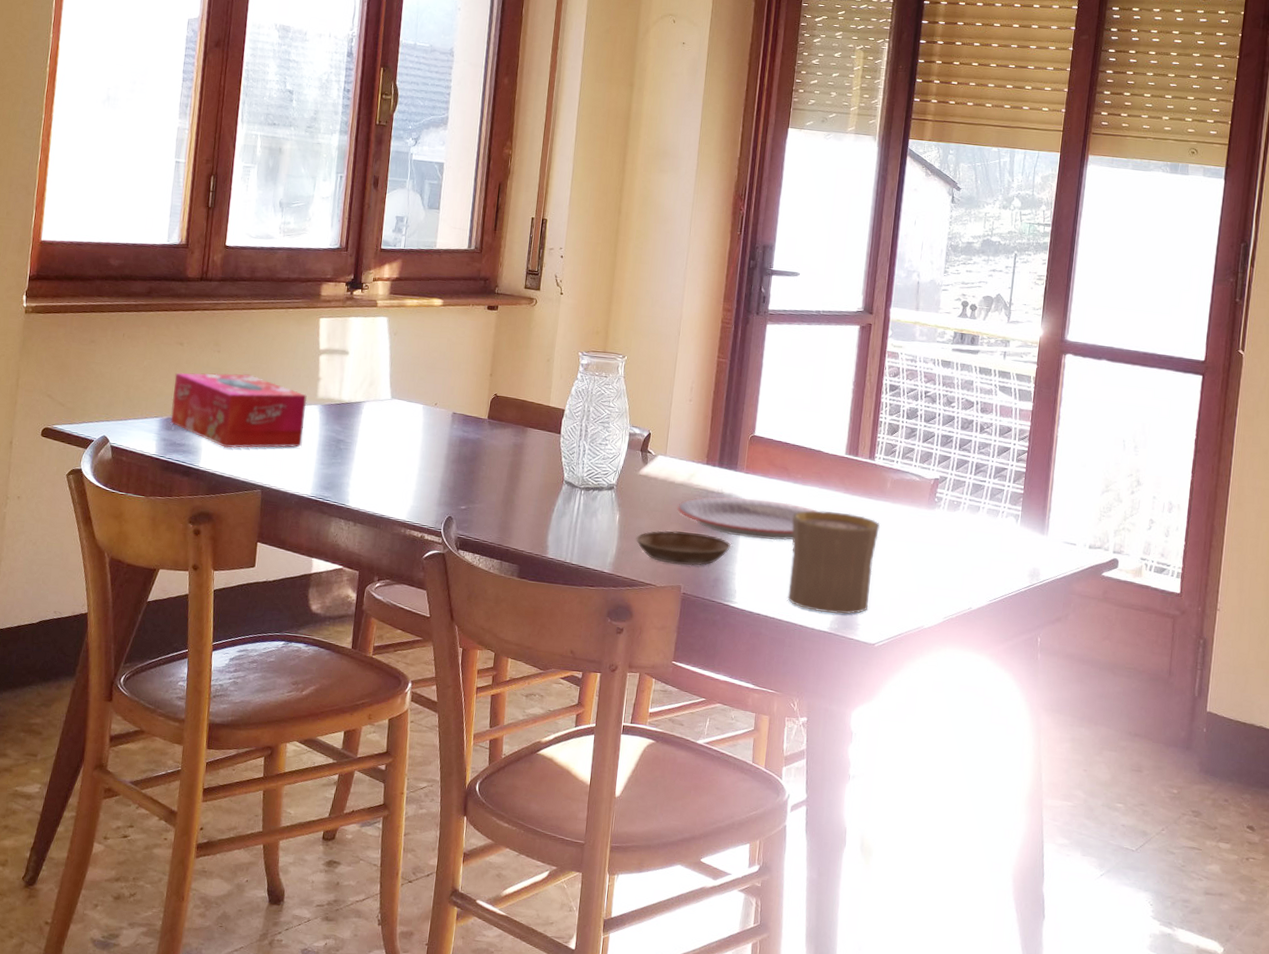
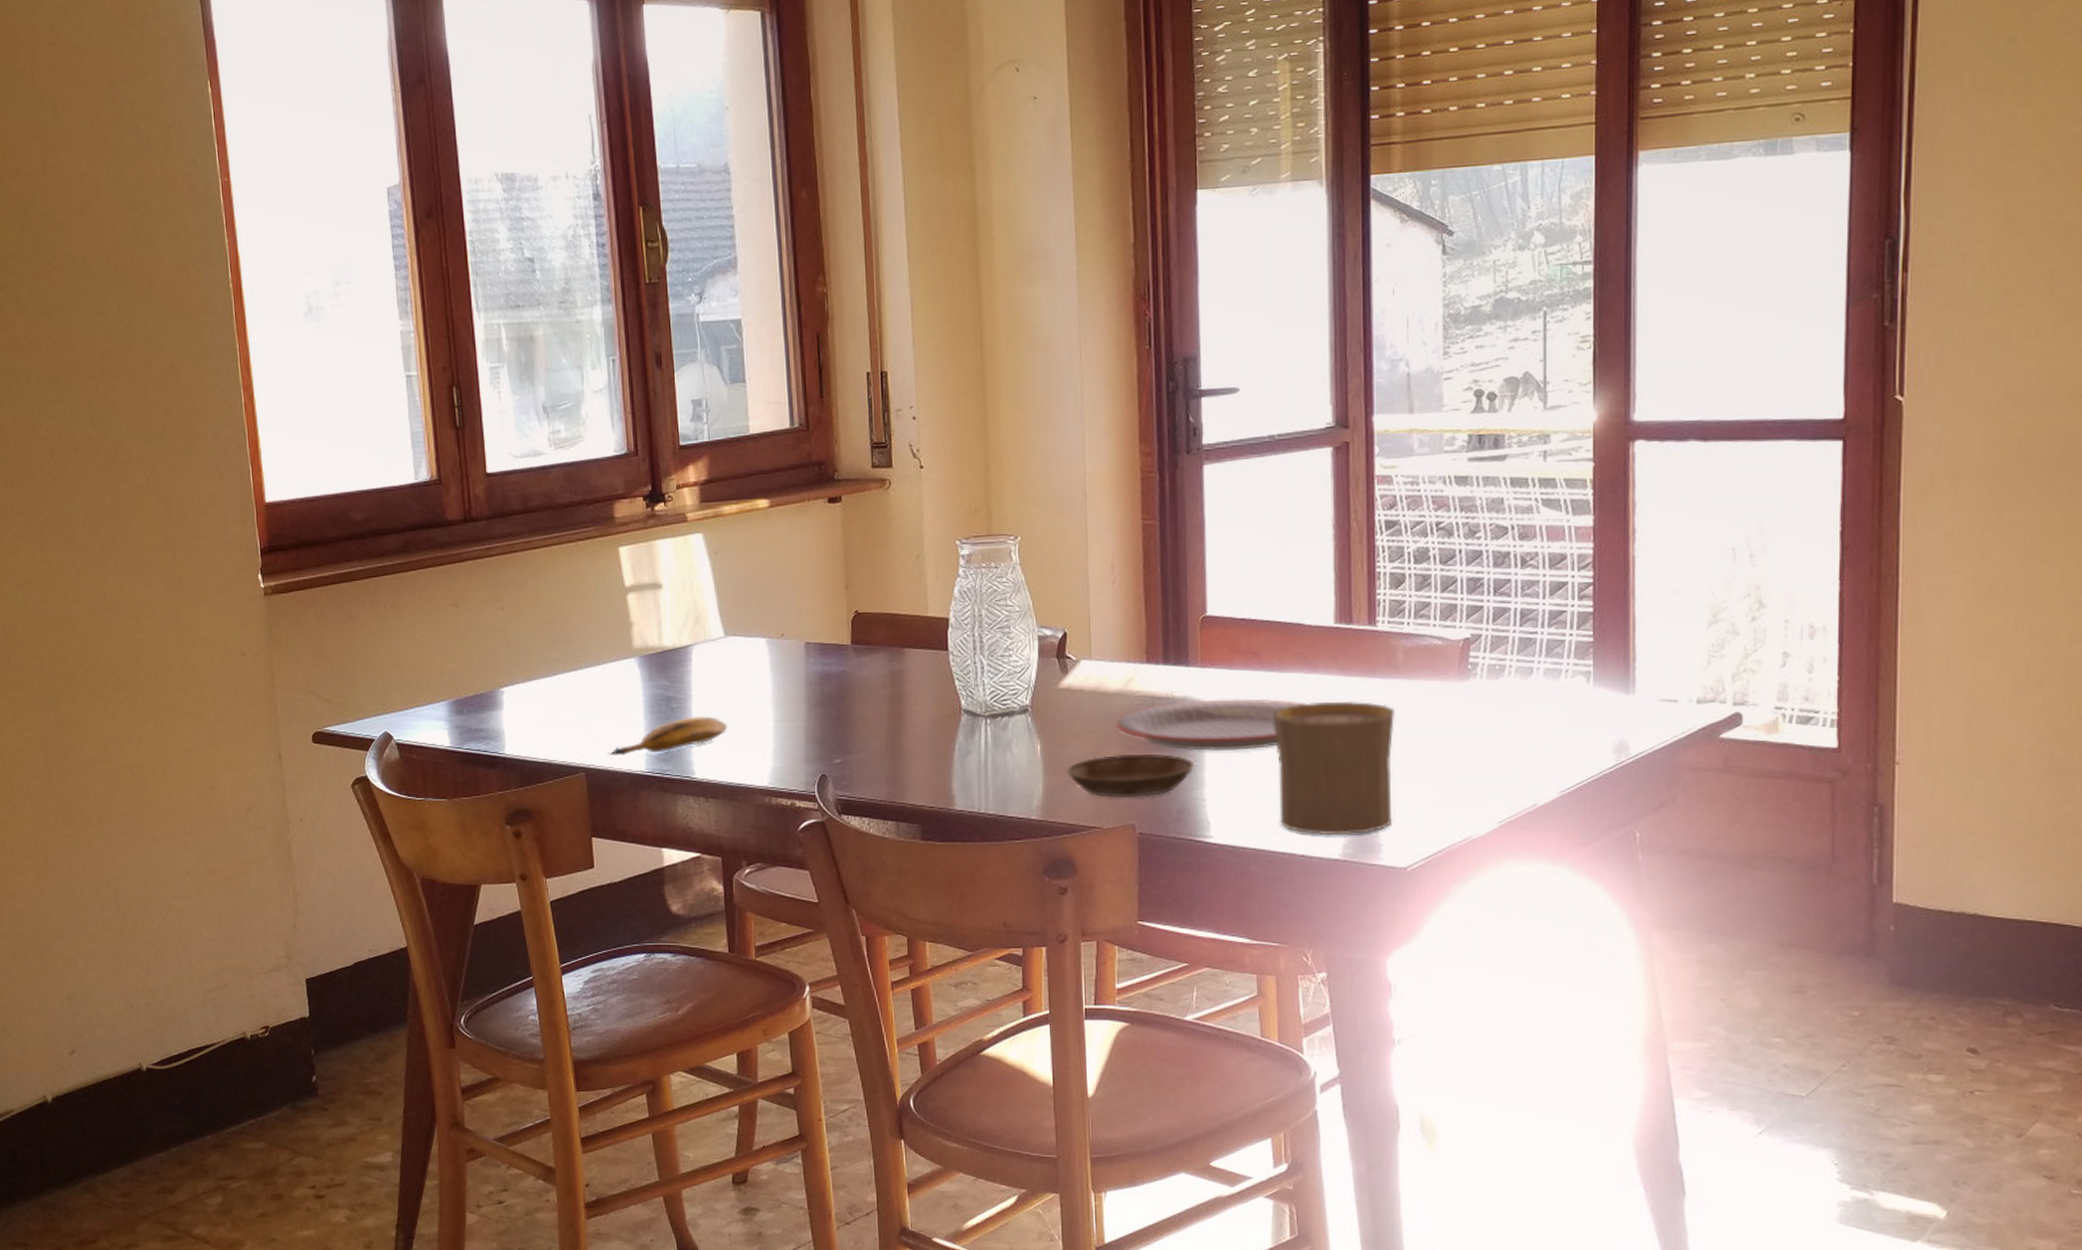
tissue box: present [170,373,307,449] -> none [455,631,624,726]
banana: none [282,457,382,482] -> present [607,716,728,756]

